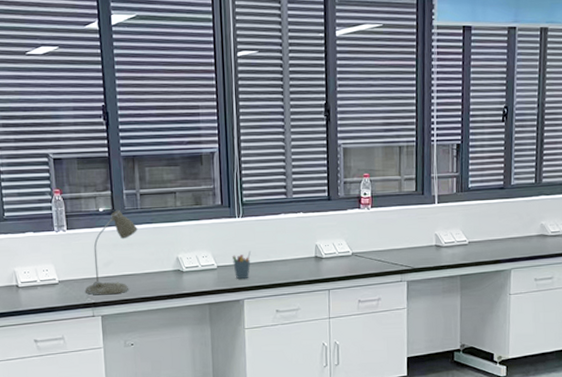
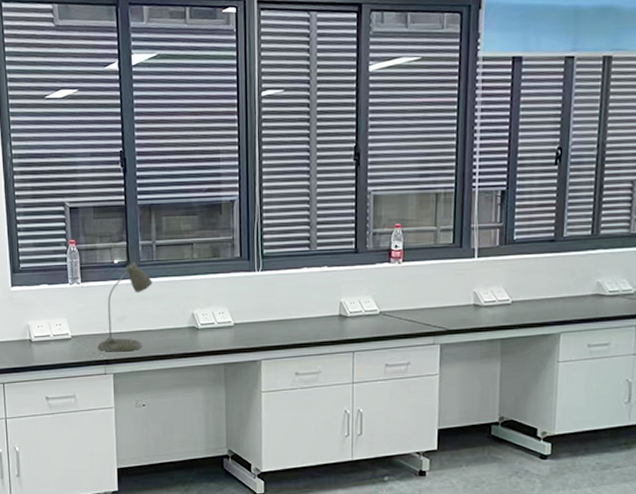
pen holder: present [231,251,251,280] -> none [249,307,270,339]

